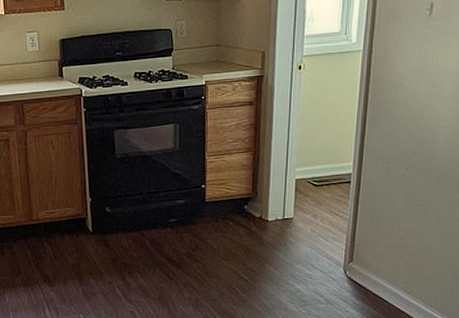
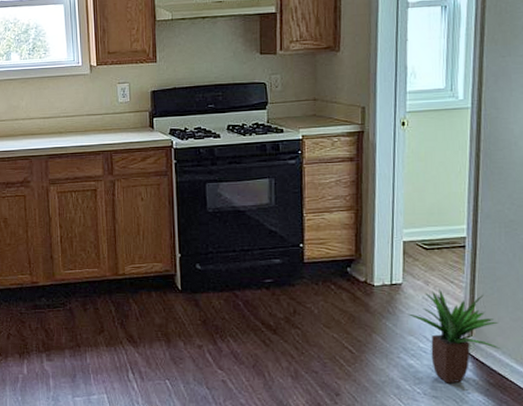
potted plant: none [297,221,376,304] -> present [408,288,500,384]

